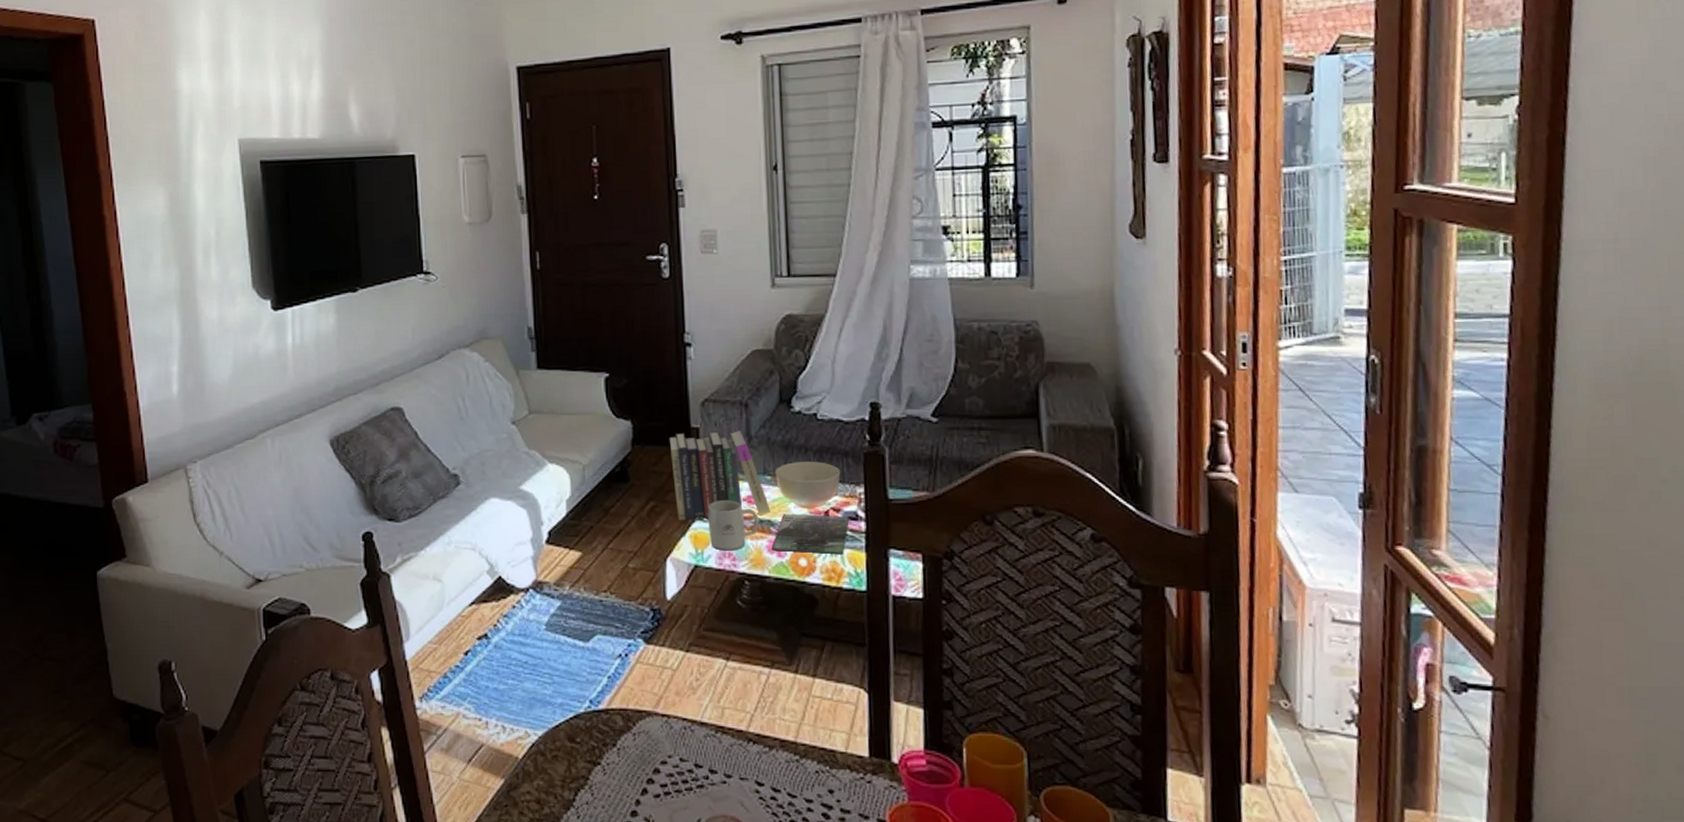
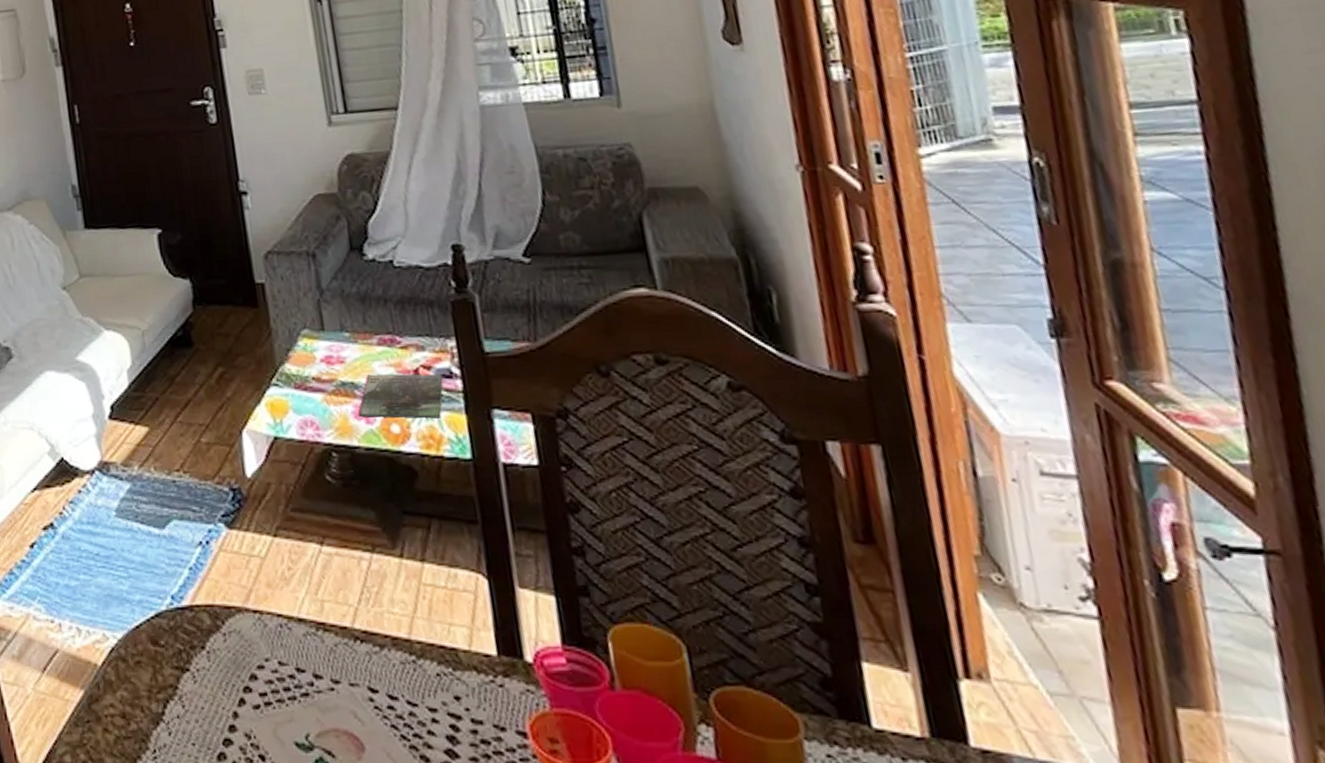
books: present [669,429,771,520] -> none [232,282,353,387]
mug: present [708,500,759,551] -> none [282,361,342,419]
bowl: present [774,462,841,508] -> none [352,314,428,367]

